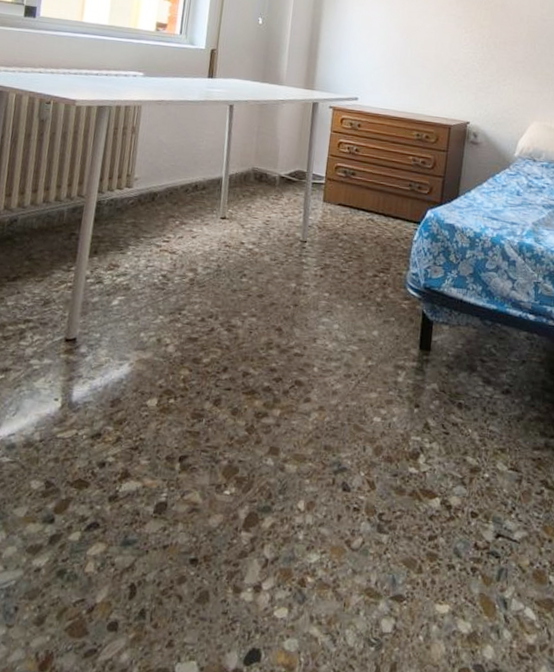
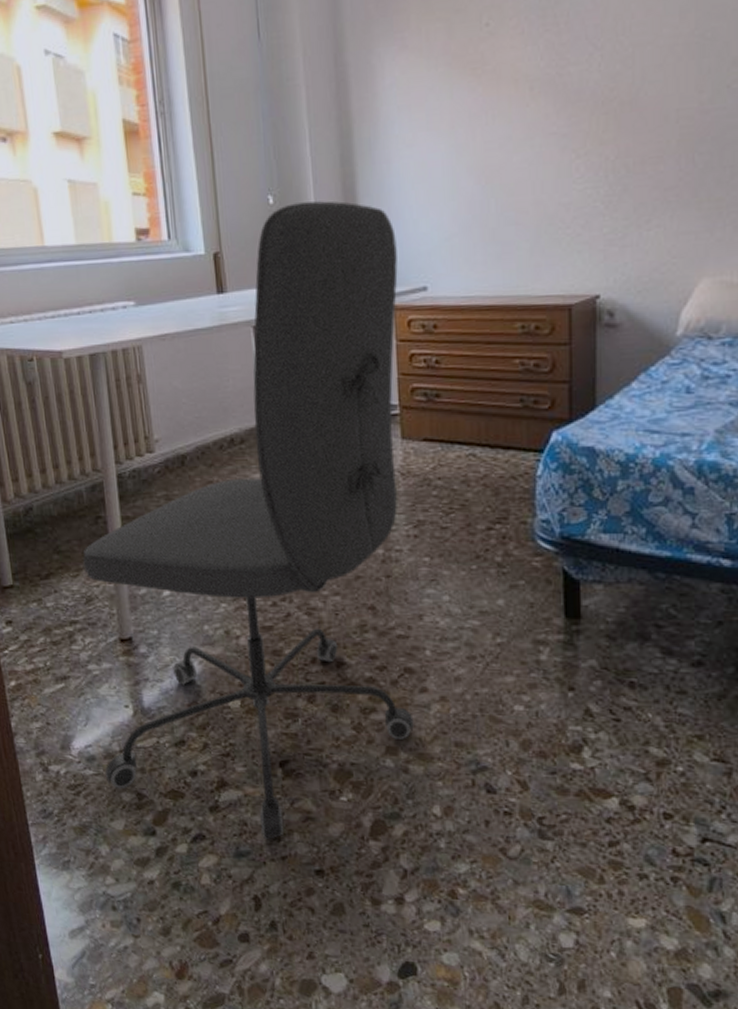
office chair: none [20,26,343,529] -> present [83,201,414,839]

